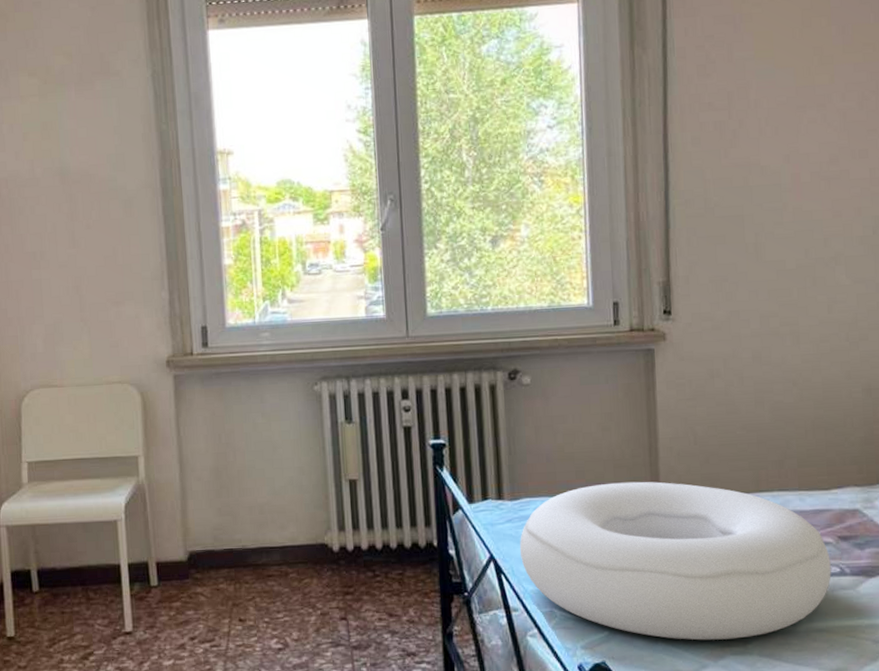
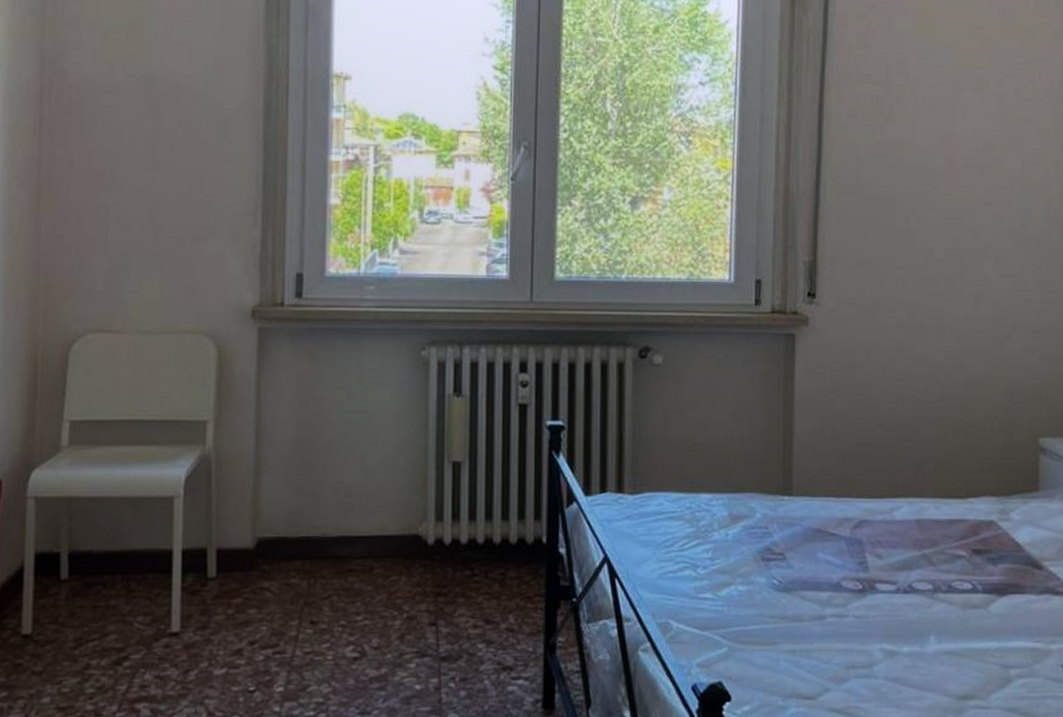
cushion: present [519,481,831,641] -> none [637,479,963,661]

